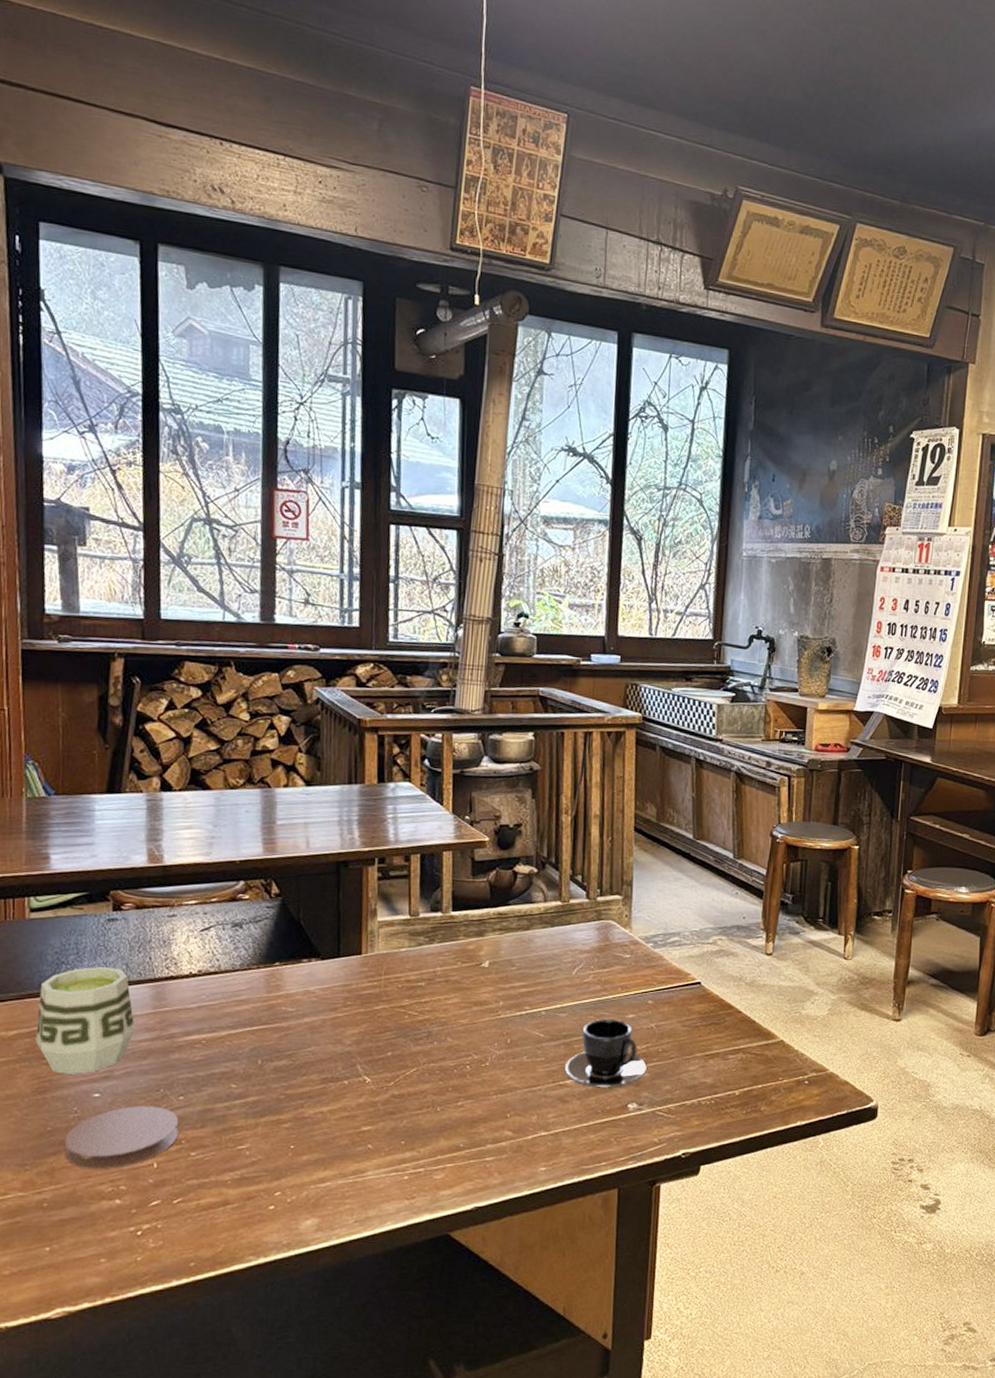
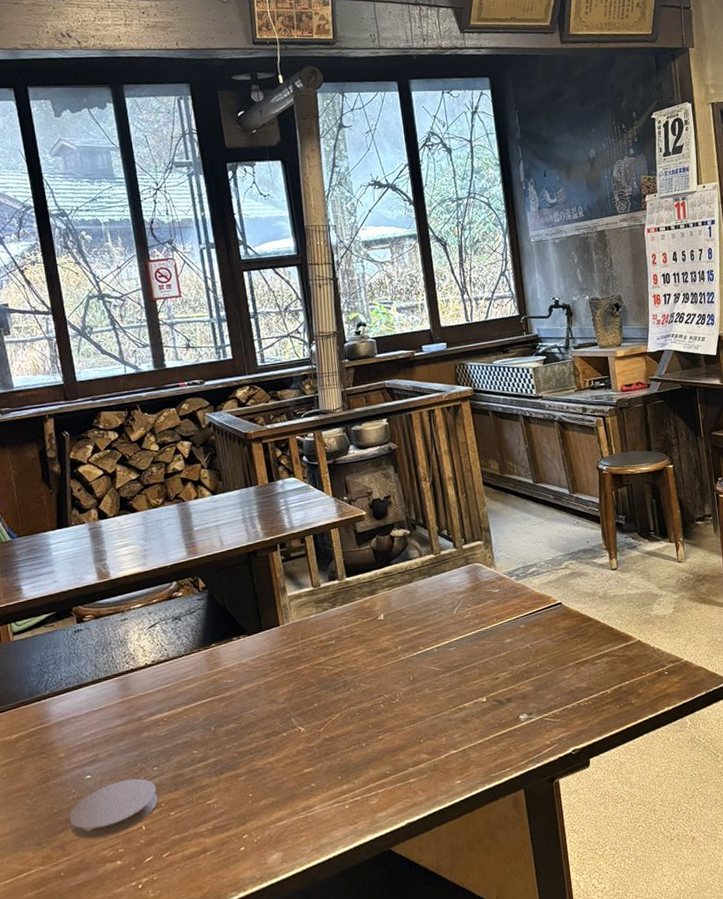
cup: present [36,966,135,1074] -> none [30,669,110,764]
teacup: present [565,1018,647,1088] -> none [461,645,530,707]

